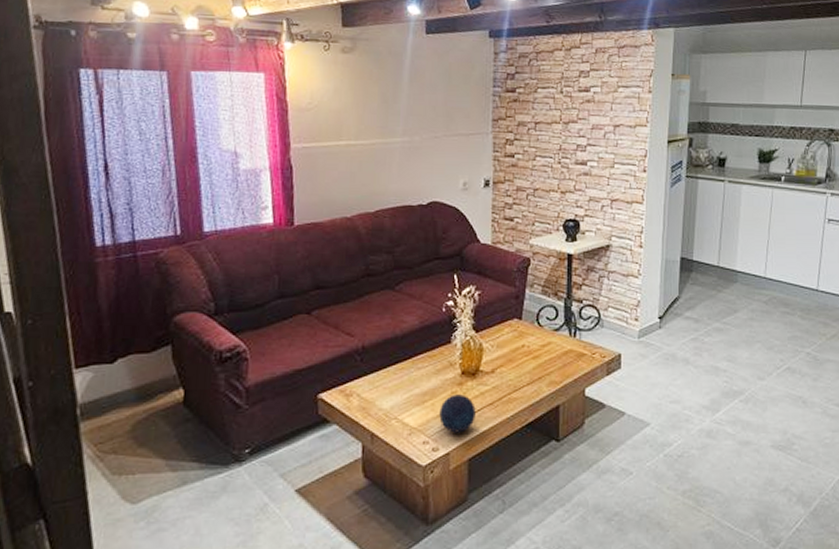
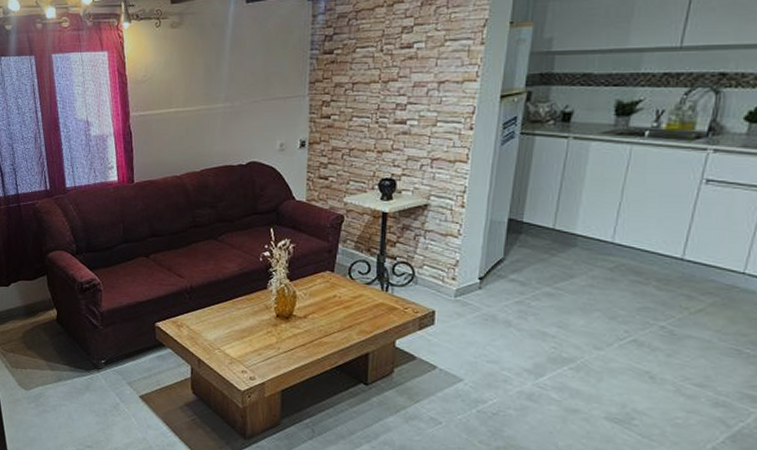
decorative orb: present [439,394,476,433] -> none [256,334,289,367]

